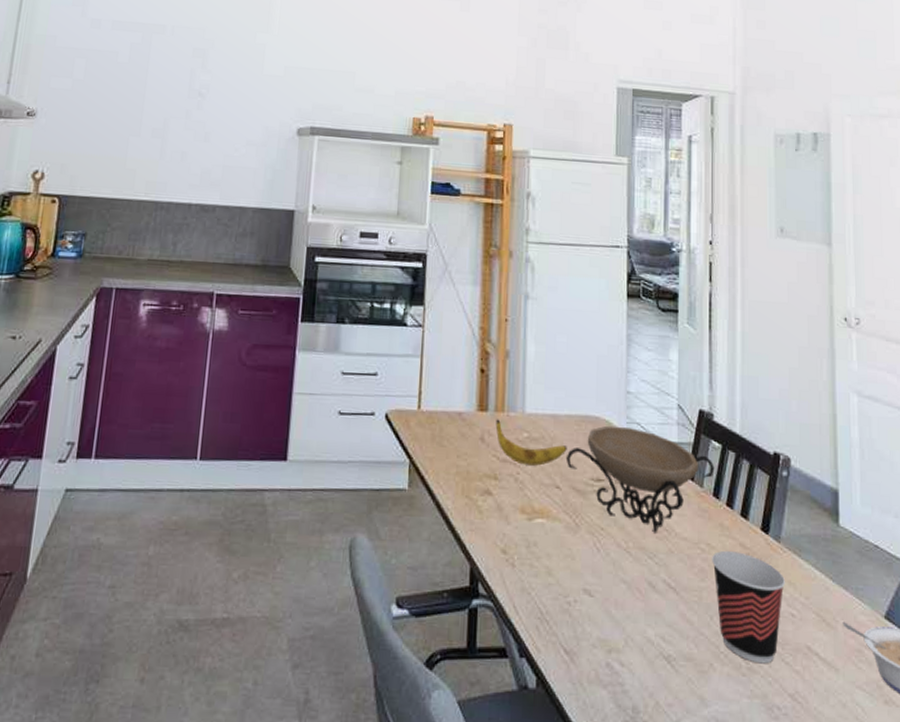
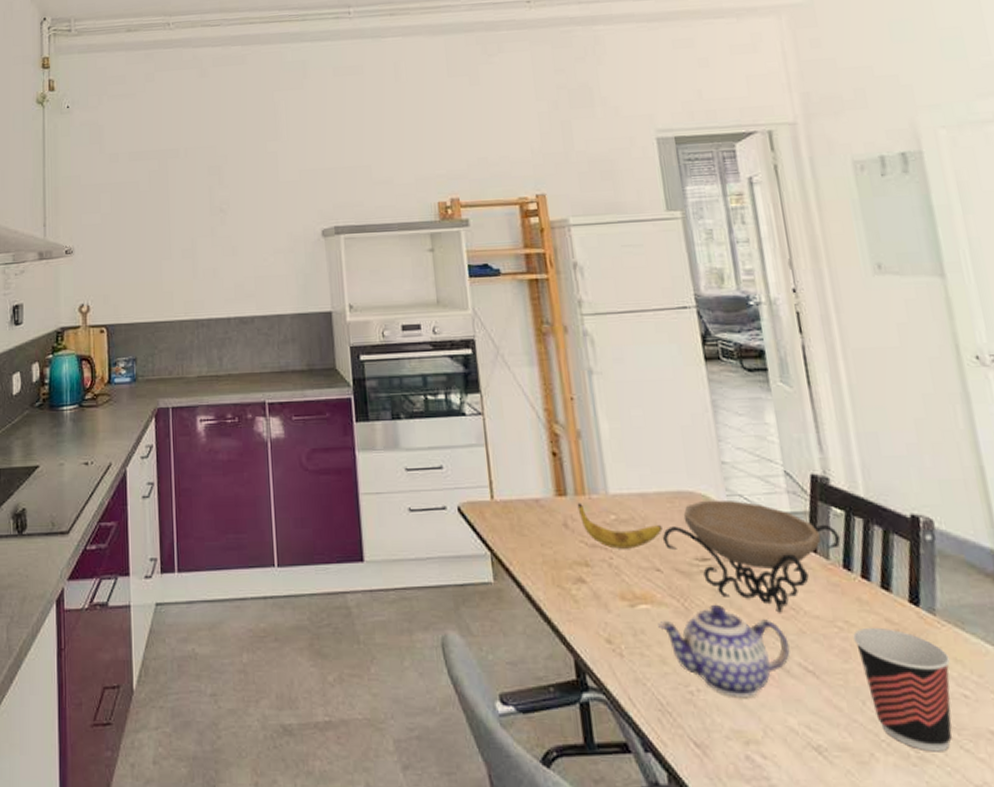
teapot: none [550,522,658,610] -> present [658,604,790,699]

